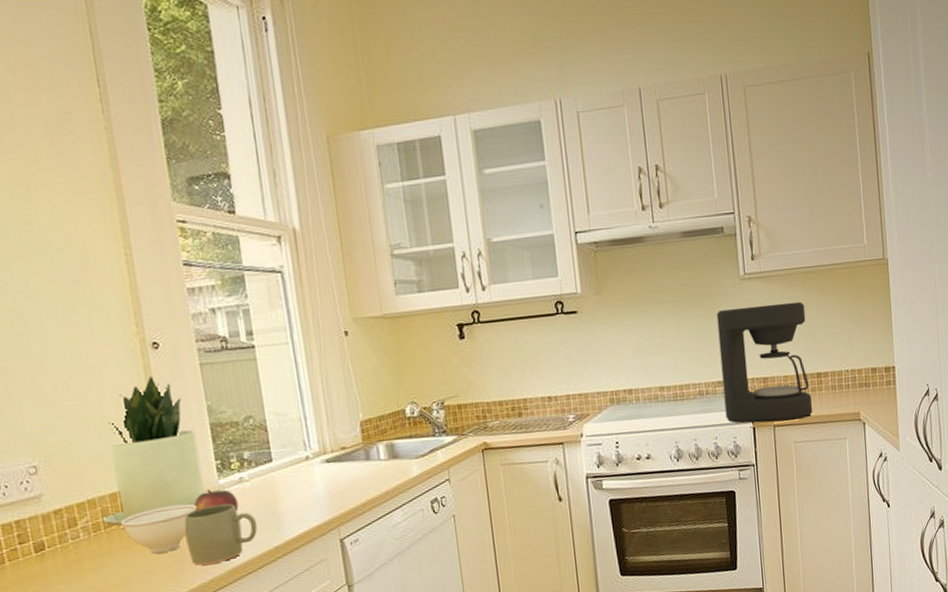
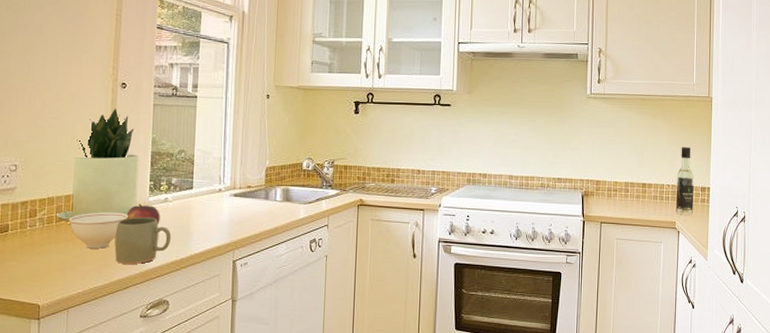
coffee maker: present [716,301,813,424] -> none [561,120,638,221]
bottle: none [855,322,879,404] -> present [675,147,694,216]

